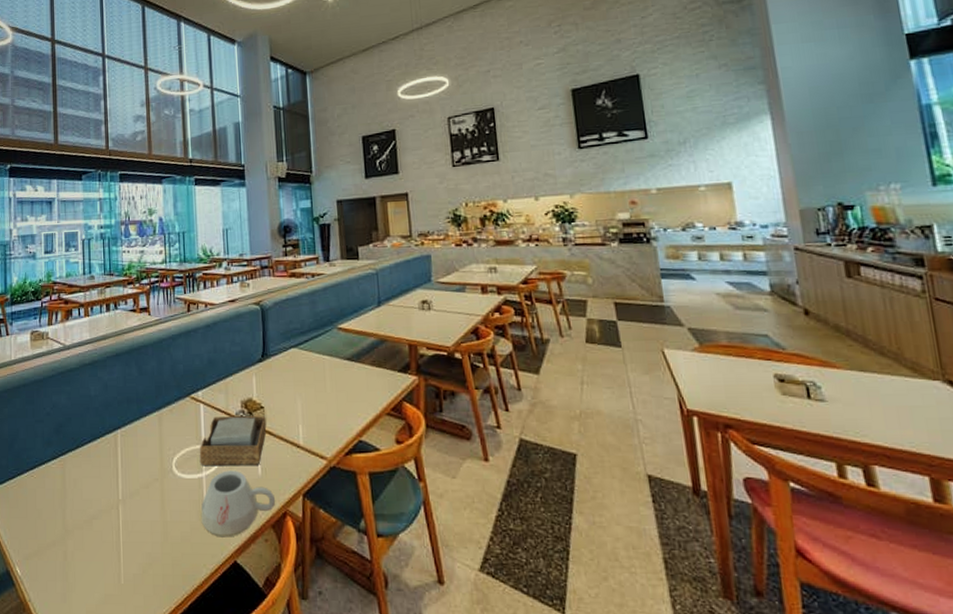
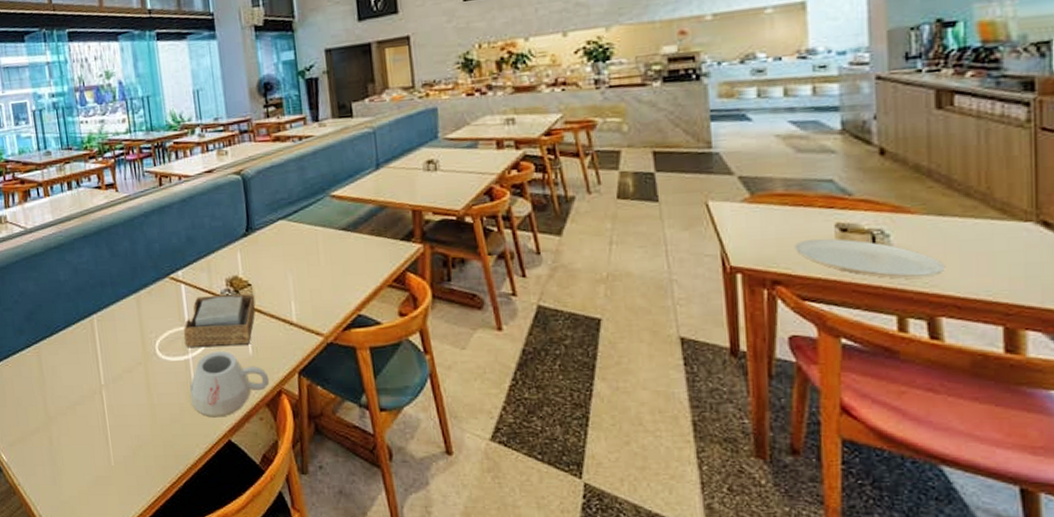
plate: none [740,387,872,428] -> present [794,238,946,279]

